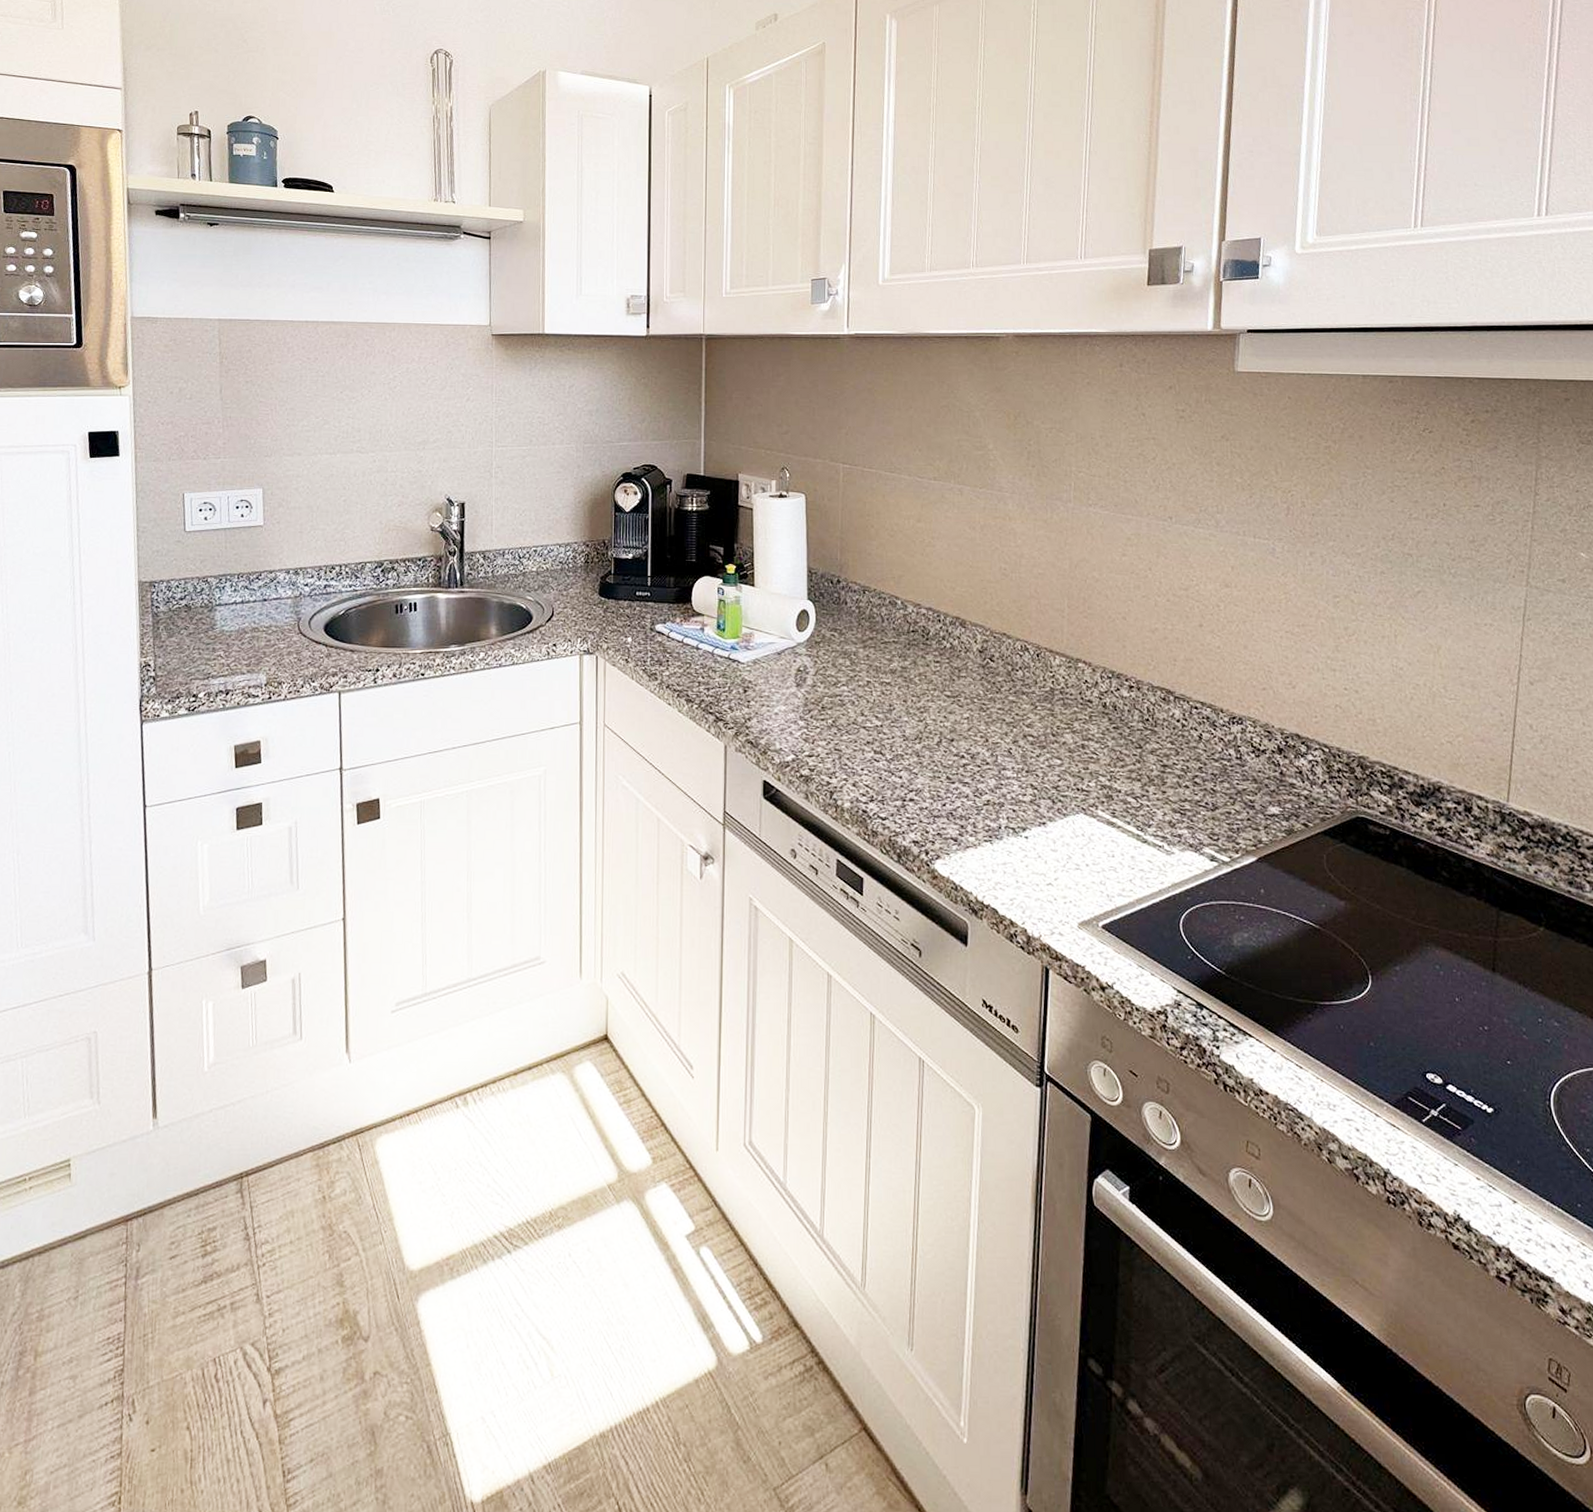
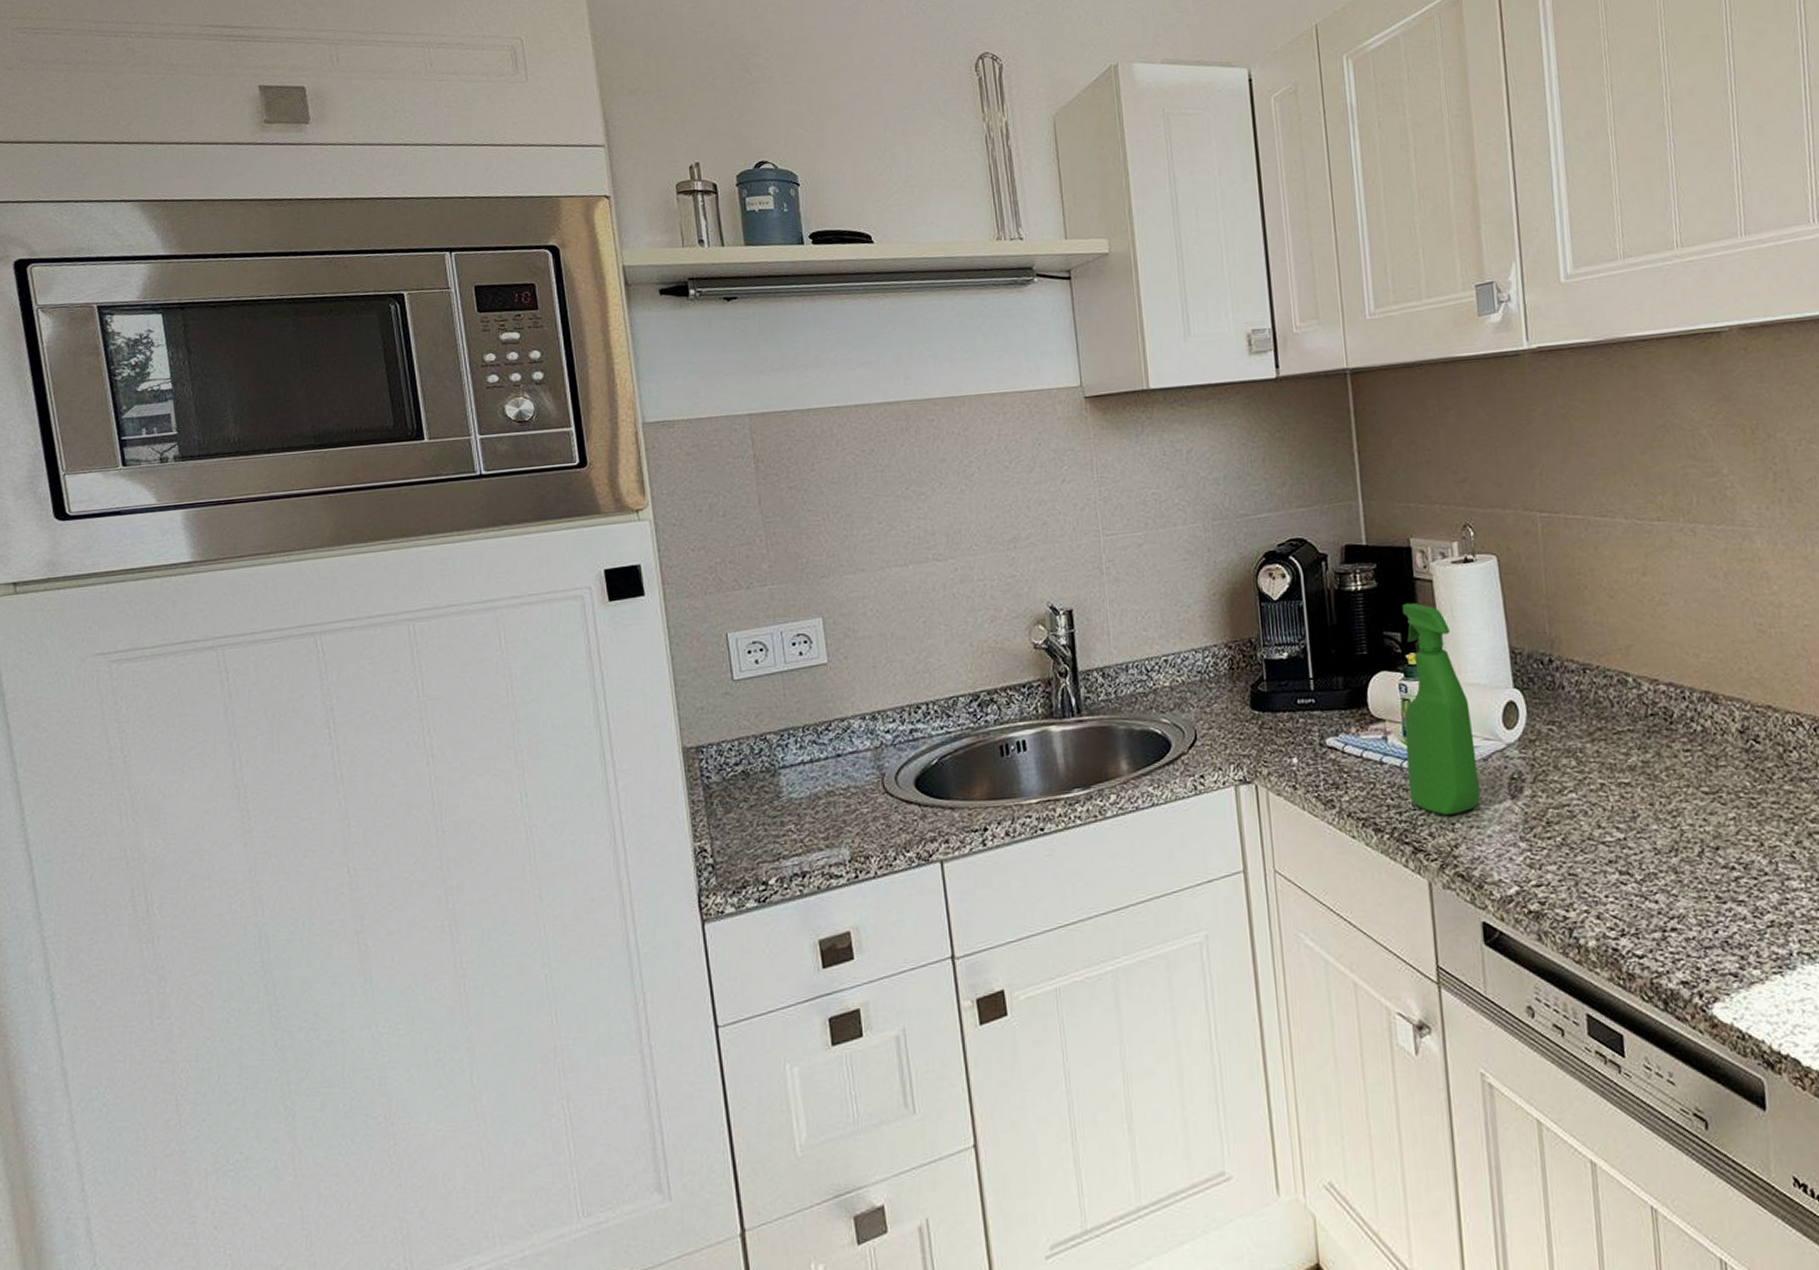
spray bottle: none [717,524,772,695] -> present [1401,602,1480,816]

